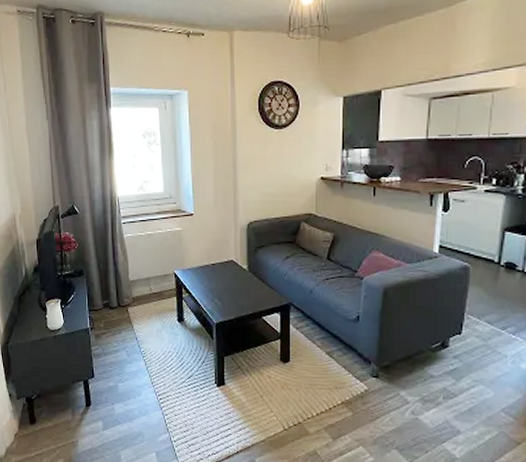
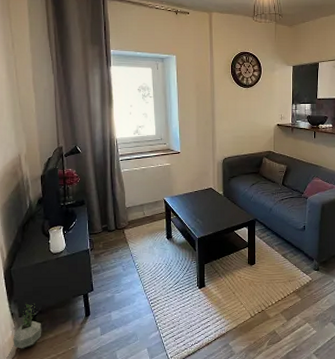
potted plant: none [11,384,41,435] -> present [13,303,42,349]

